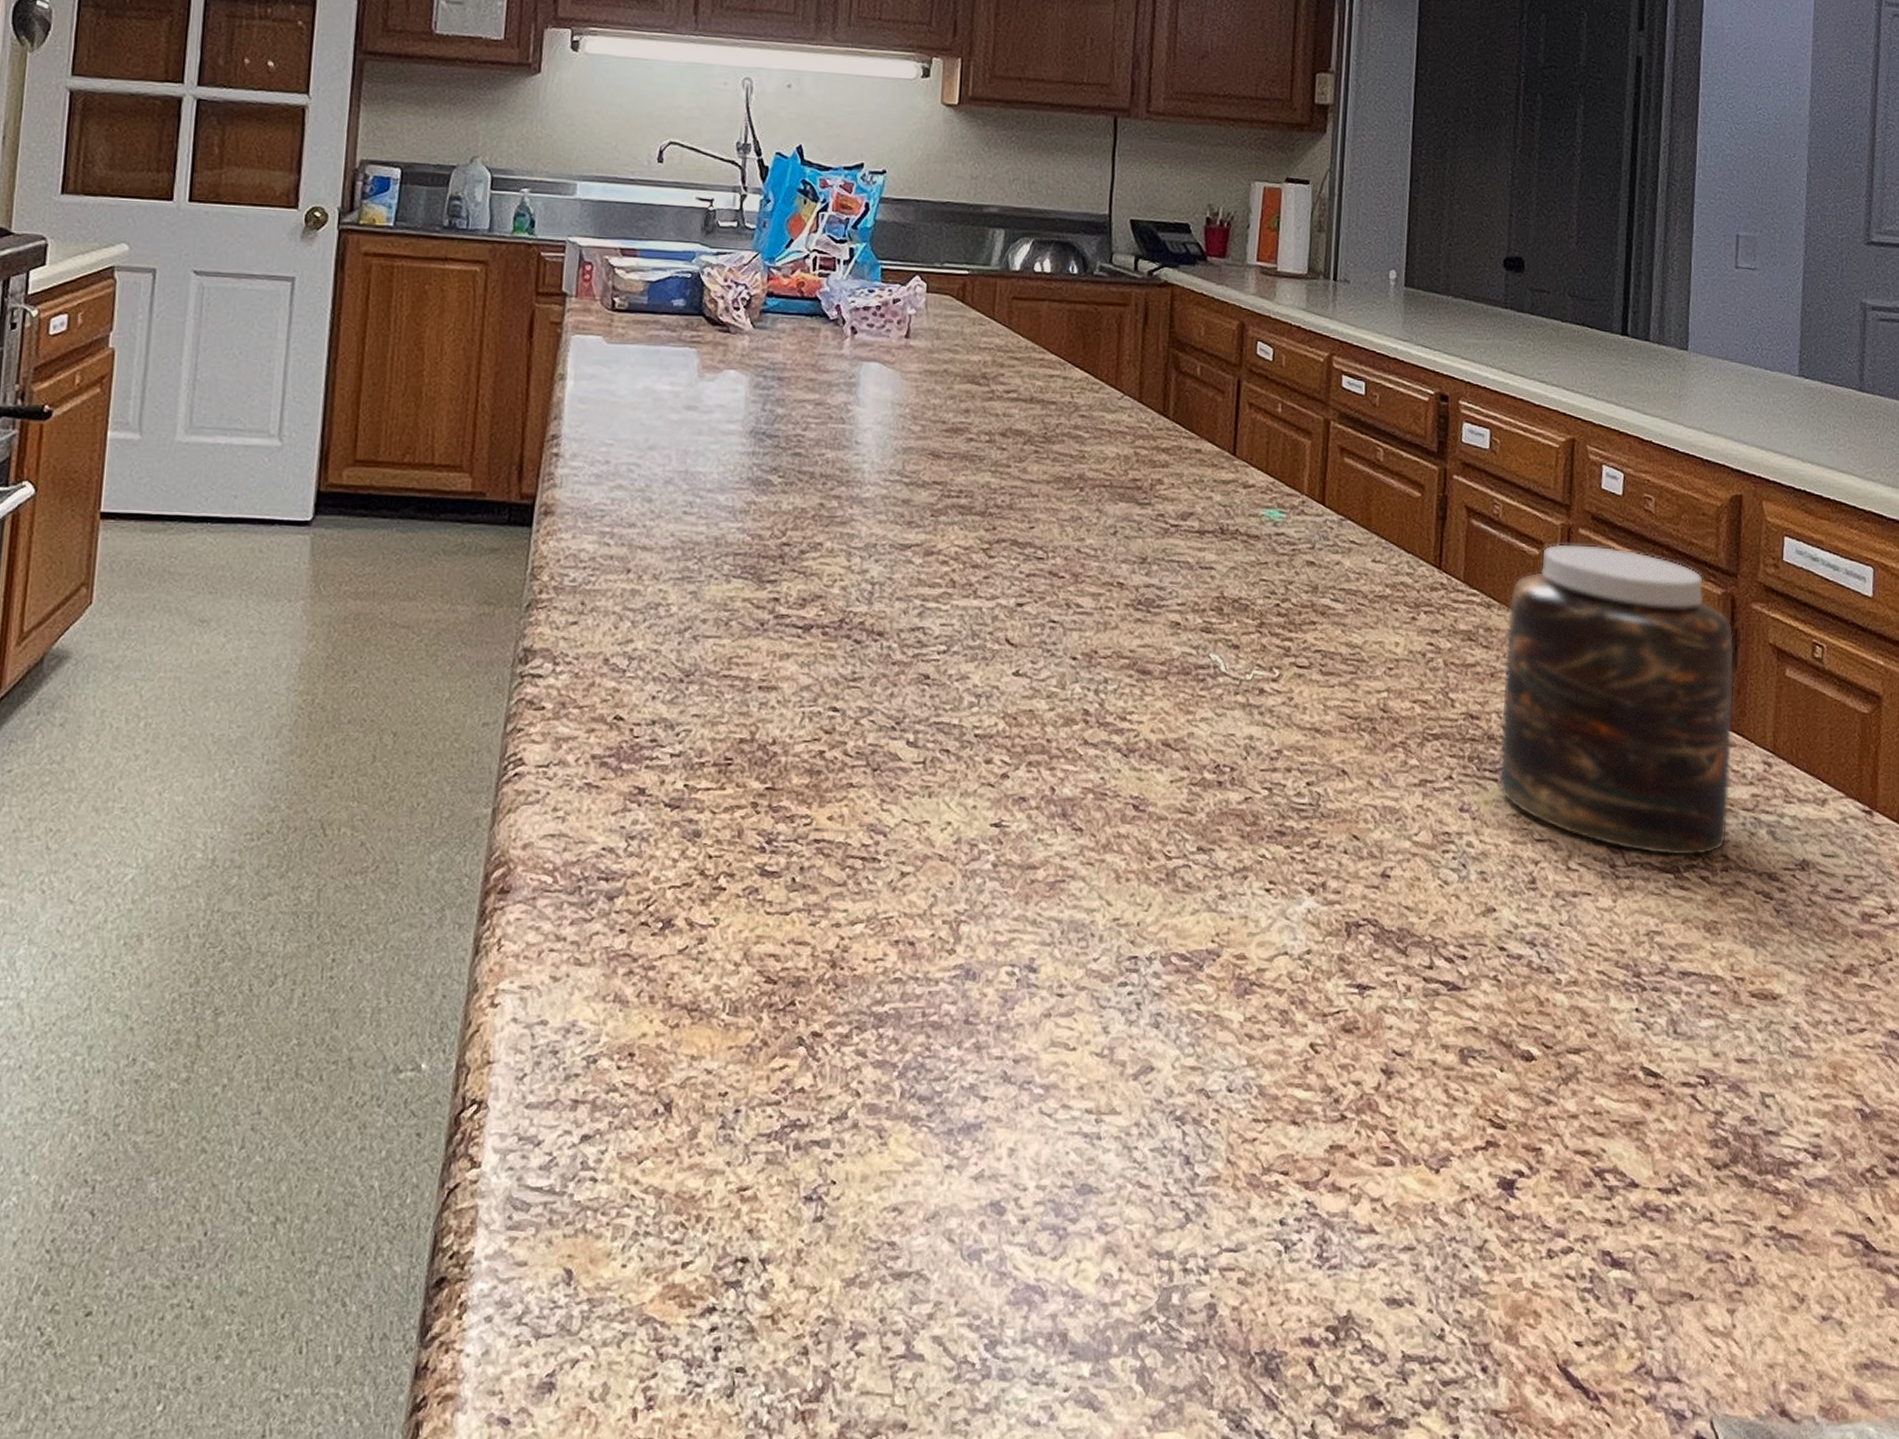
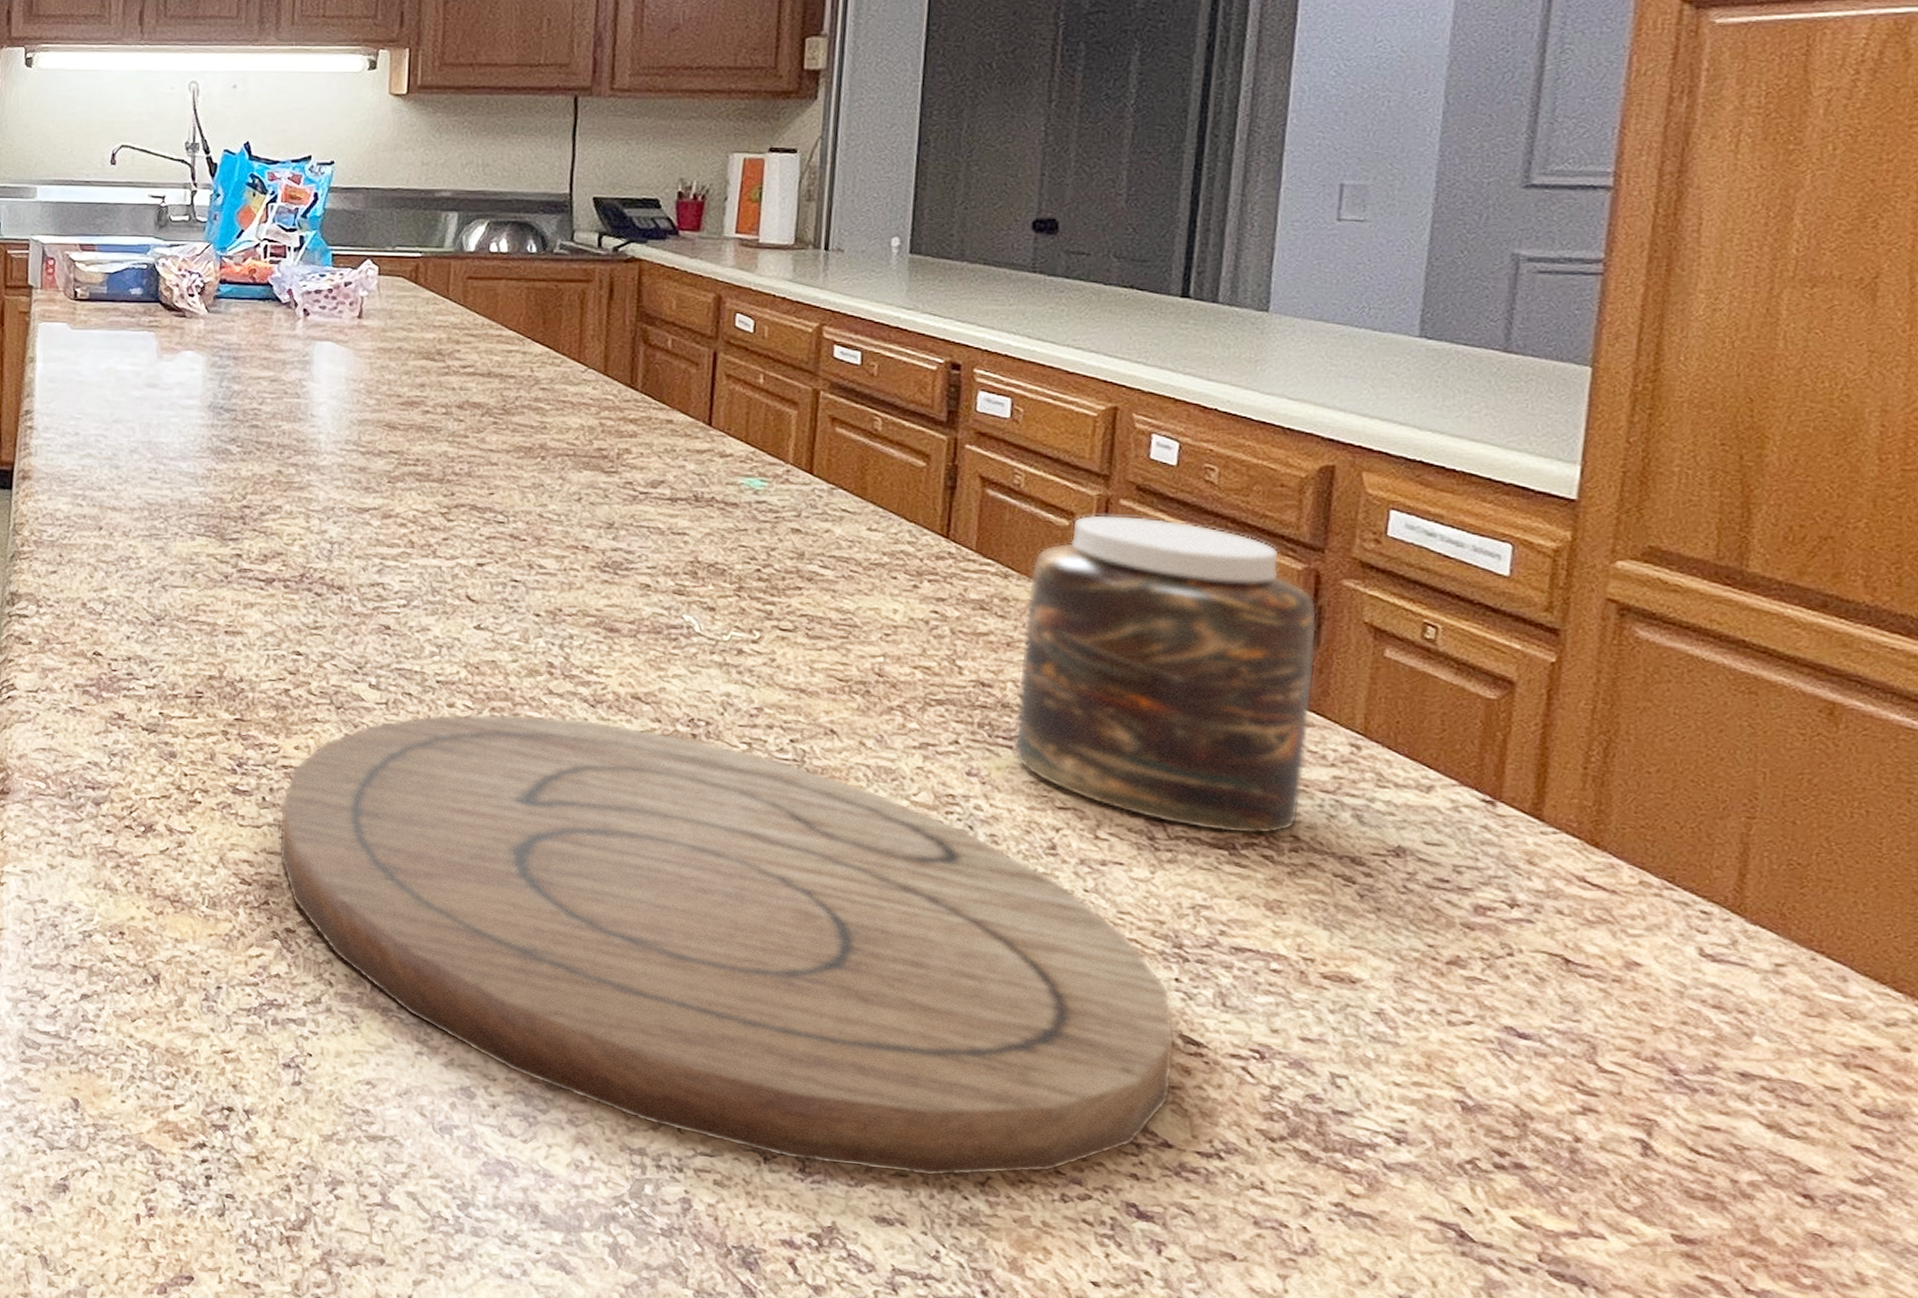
cutting board: none [807,767,1638,1247] -> present [278,713,1176,1177]

